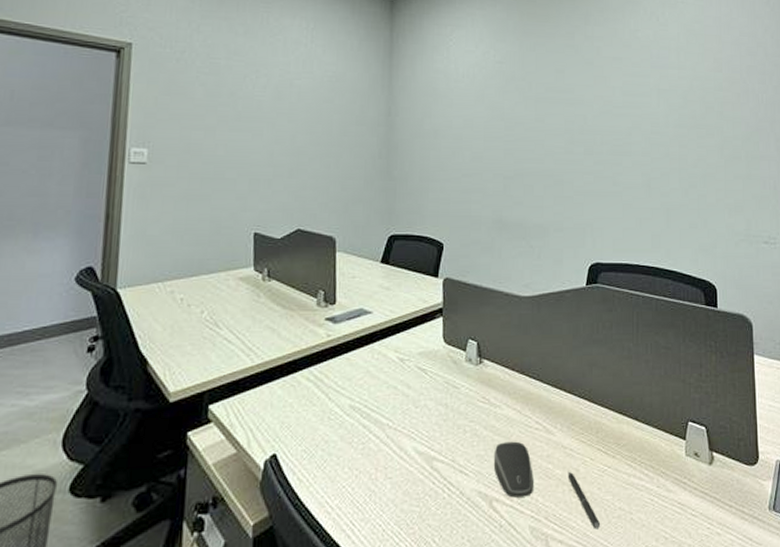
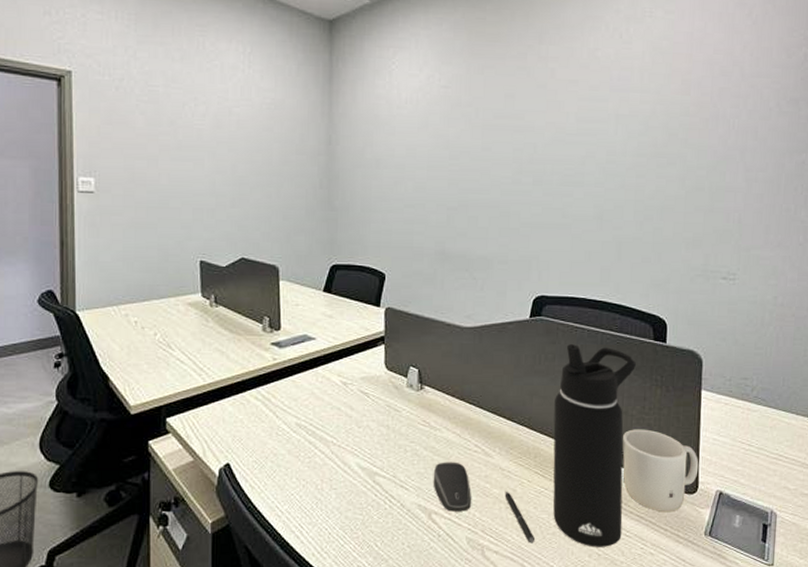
water bottle: none [614,312,690,530] -> present [553,344,636,547]
mug: none [681,397,758,487] -> present [622,429,699,513]

